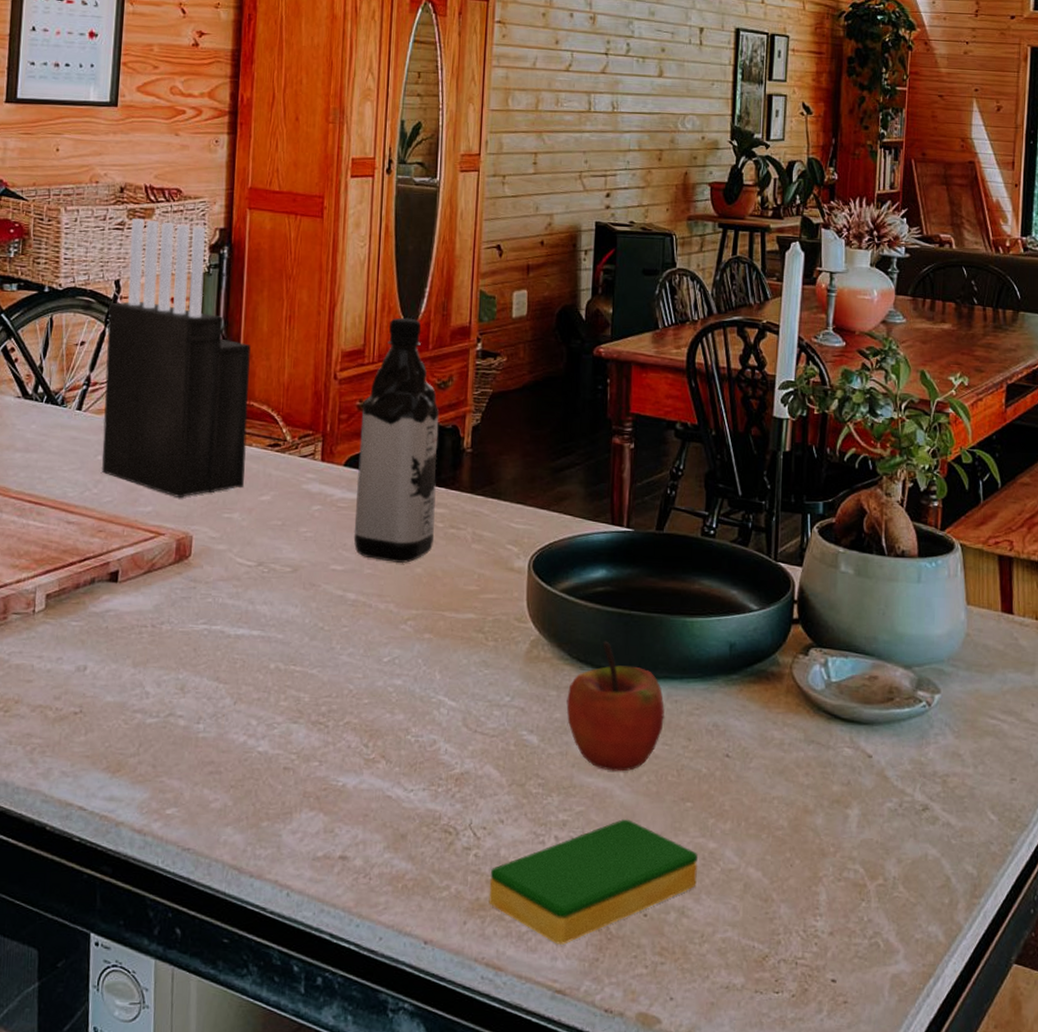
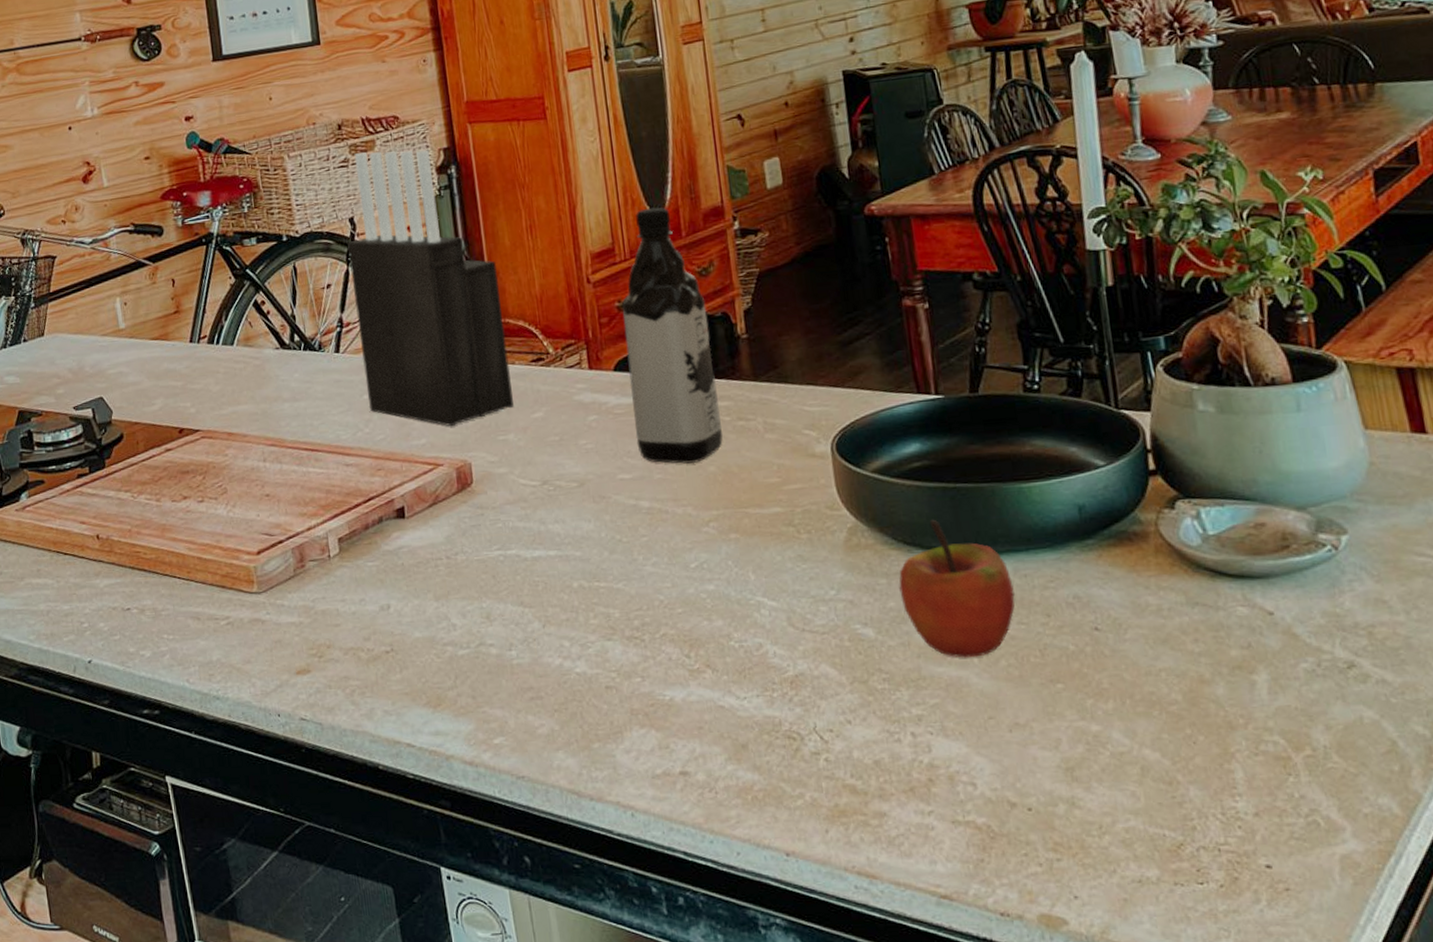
dish sponge: present [488,819,698,945] -> none [845,708,1084,847]

